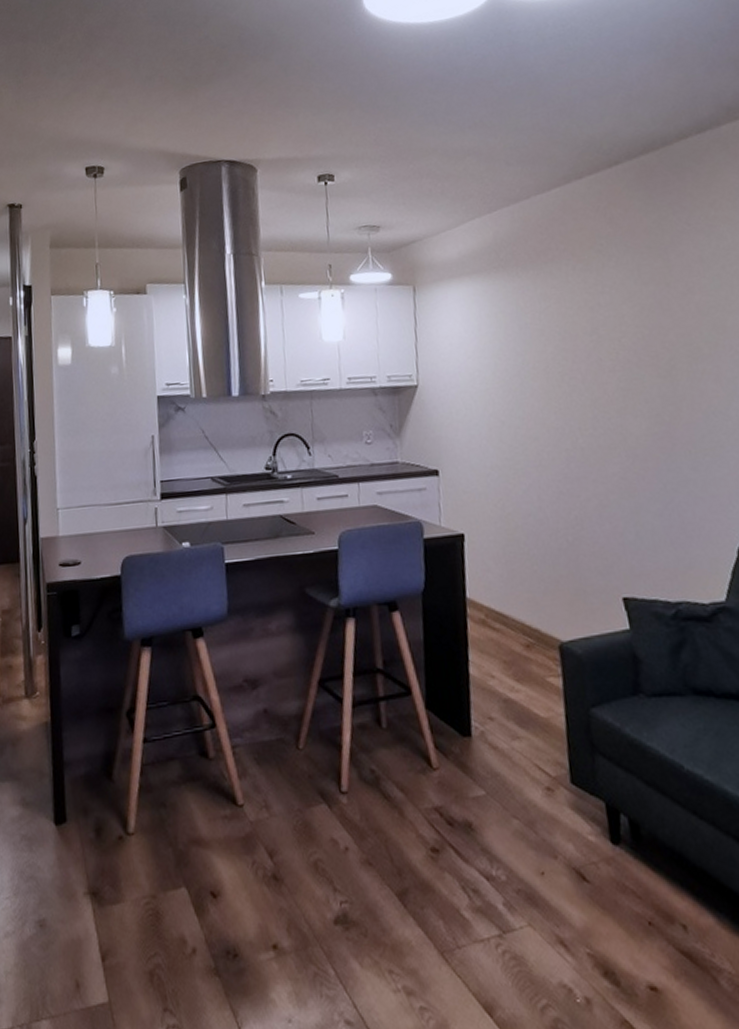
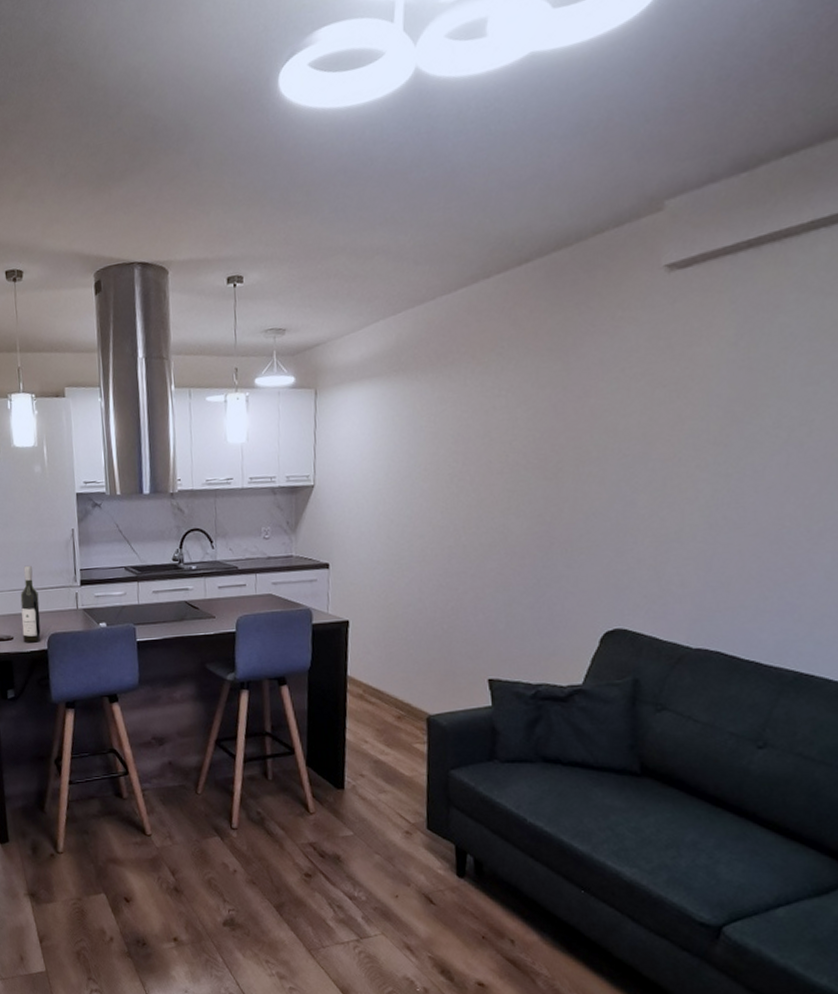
bottle: none [90,477,114,568] -> present [20,565,41,643]

